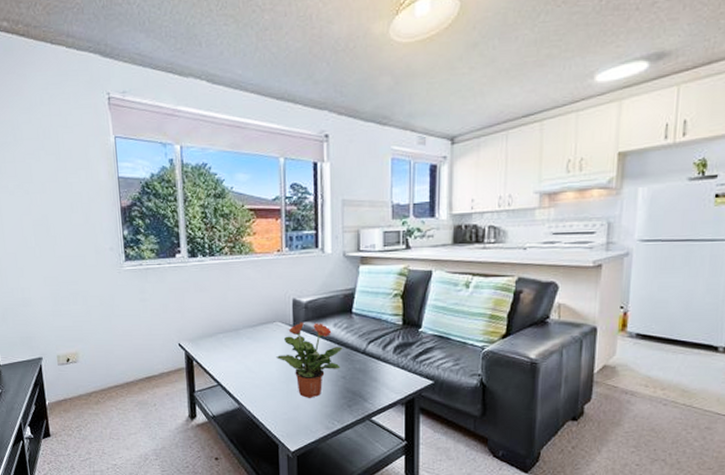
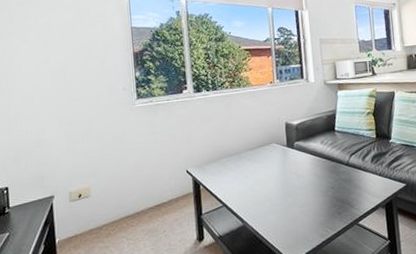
potted plant: present [276,322,343,398] -> none [274,141,330,210]

